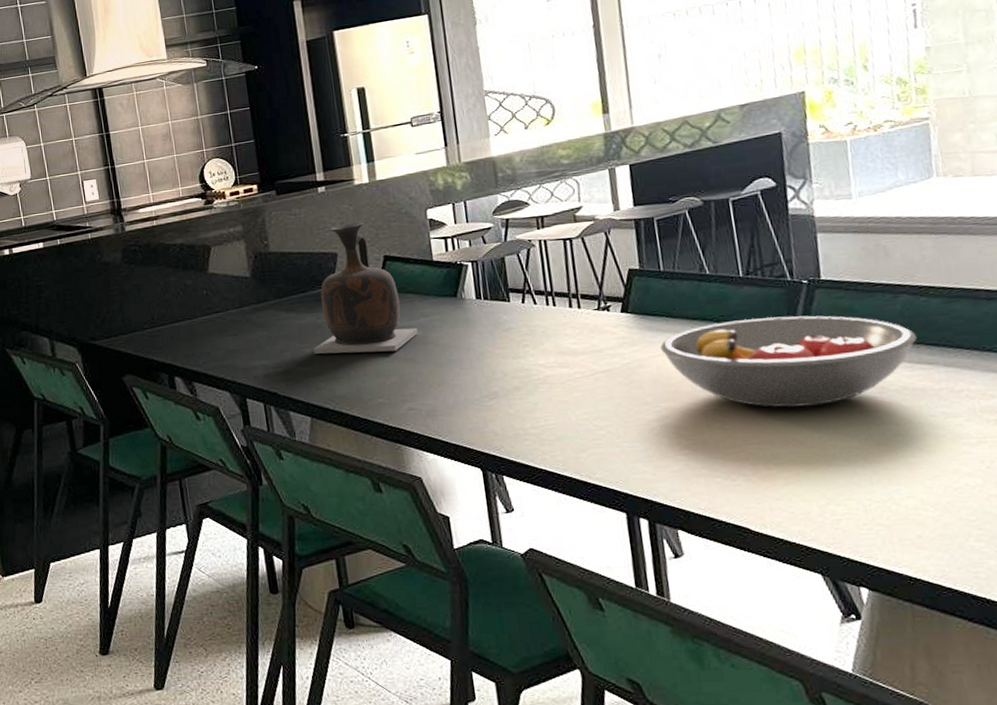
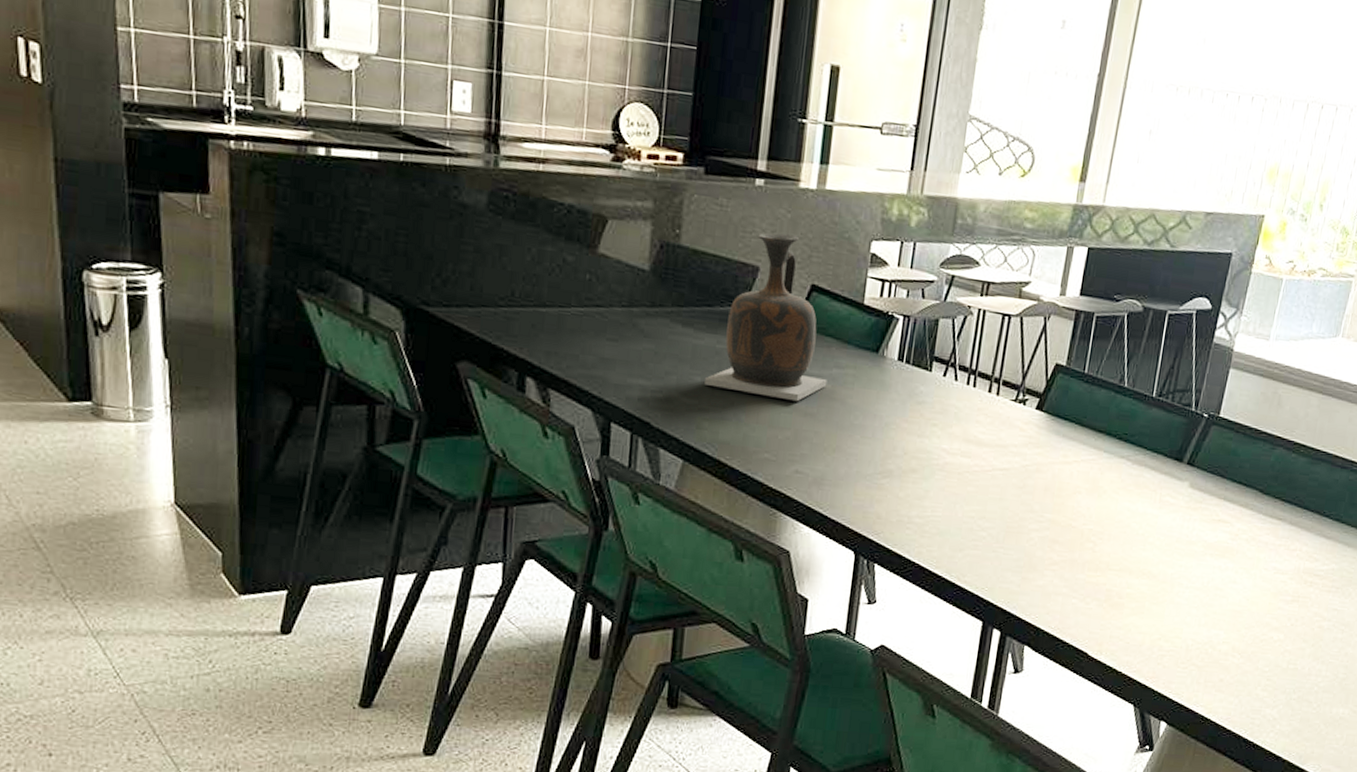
fruit bowl: present [660,315,917,408] -> none [1061,440,1278,542]

